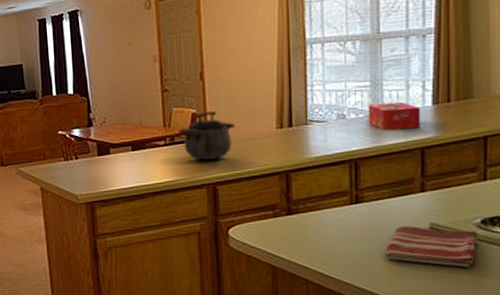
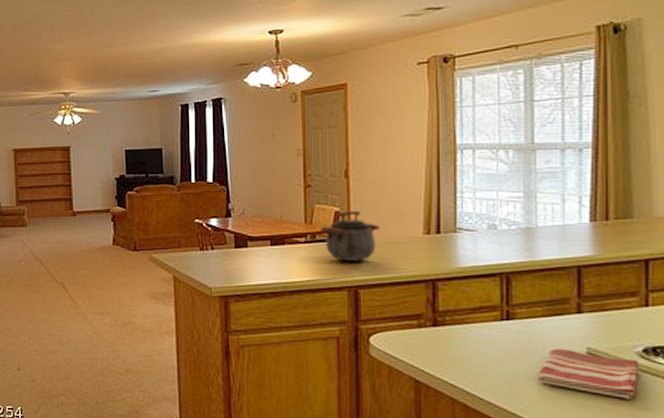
tissue box: present [368,102,421,131] -> none [521,217,577,246]

